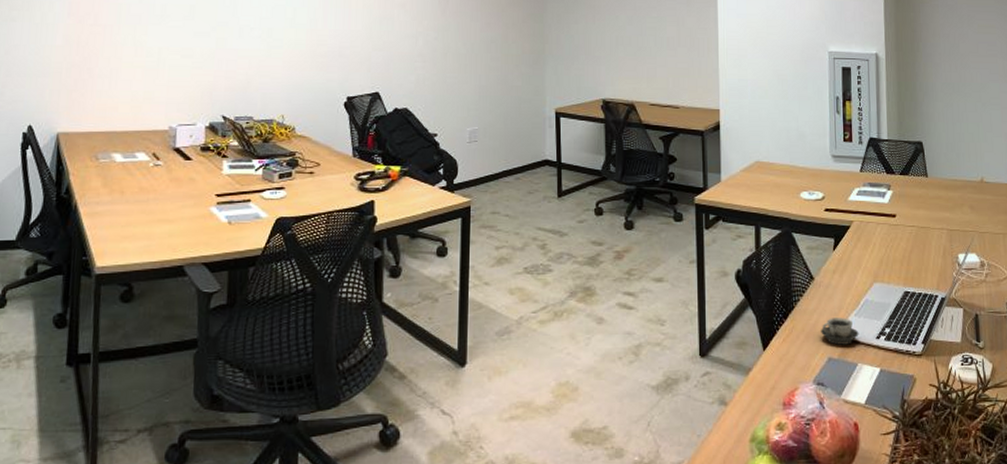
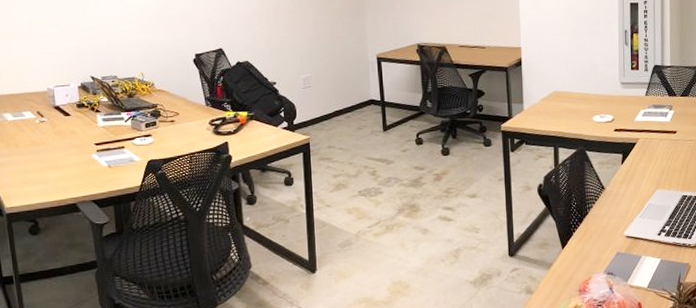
cup: present [821,318,859,345] -> none [611,219,643,242]

